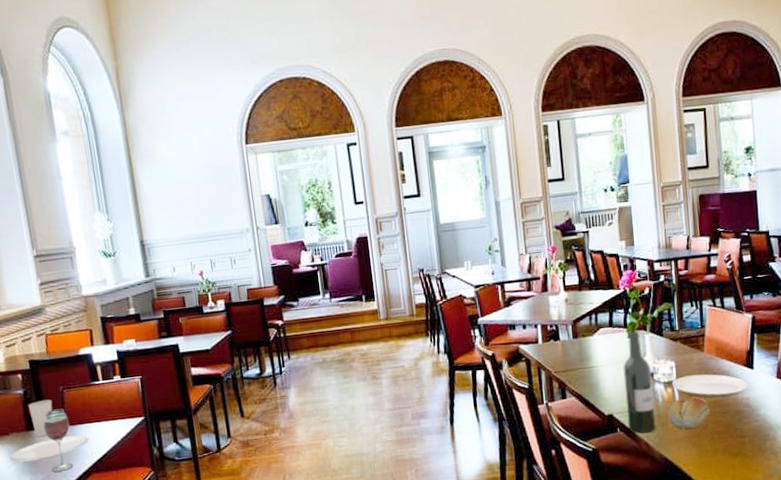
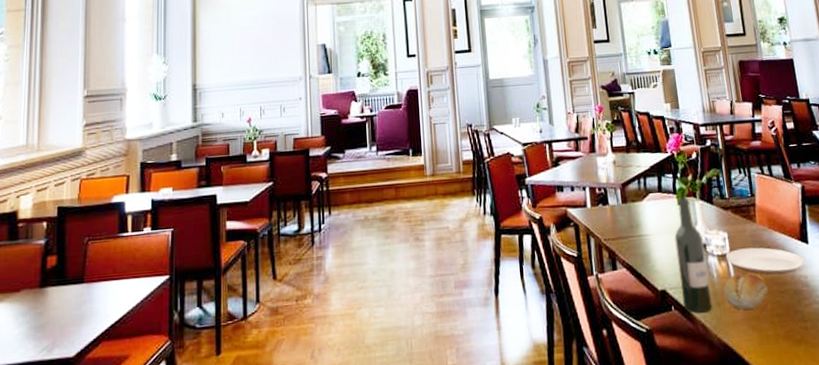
plate: present [8,435,89,463] -> none [14,294,106,325]
cup: present [28,399,53,438] -> none [47,252,74,296]
wineglass: present [43,408,73,472] -> none [59,262,89,338]

